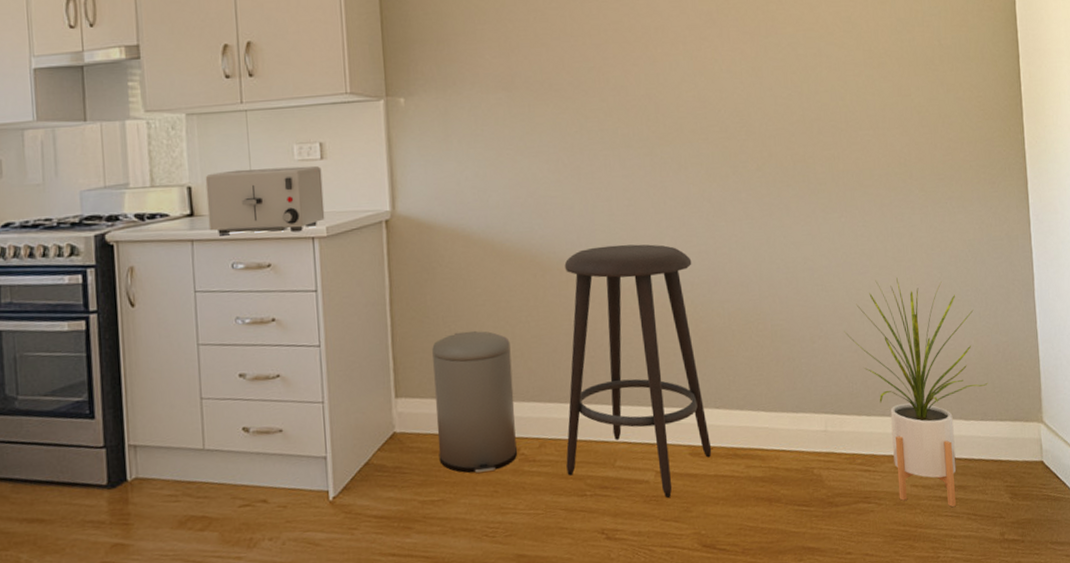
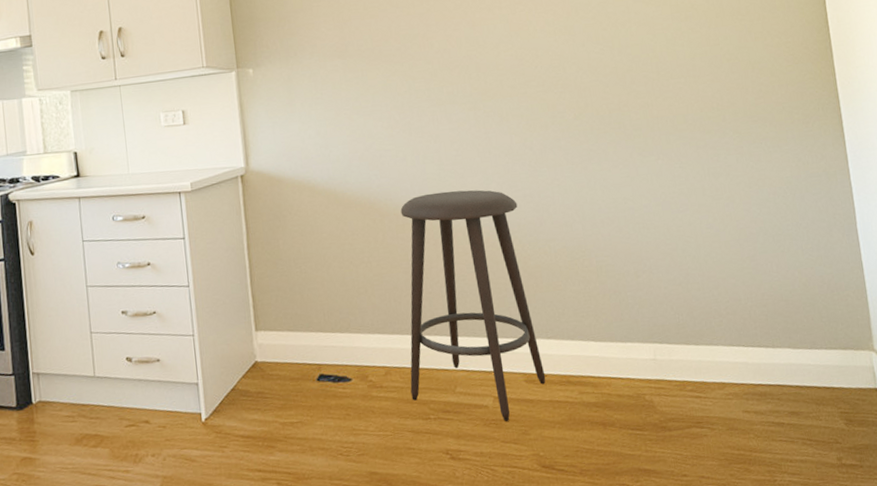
toaster: present [205,165,325,235] -> none [88,130,189,192]
pedal bin: present [431,330,518,474] -> none [285,270,366,399]
house plant: present [844,278,988,508] -> none [667,215,815,433]

